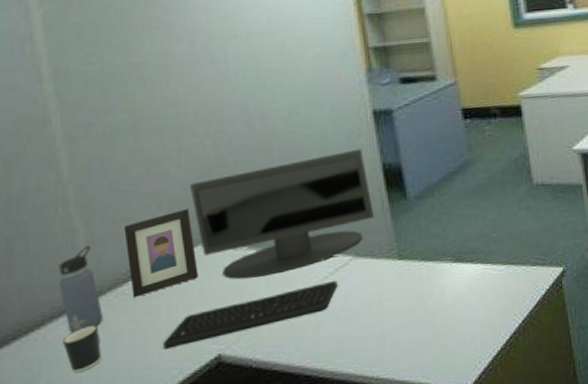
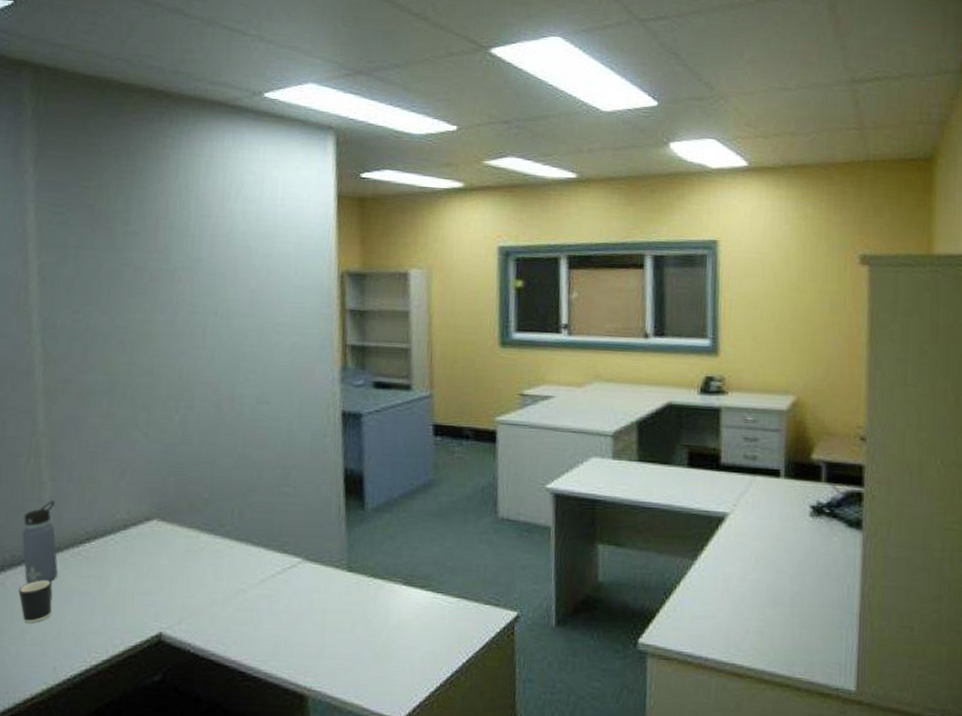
picture frame: present [124,208,199,298] -> none [87,480,151,560]
computer keyboard: present [163,280,338,349] -> none [109,580,283,617]
monitor: present [189,149,374,279] -> none [153,449,329,563]

